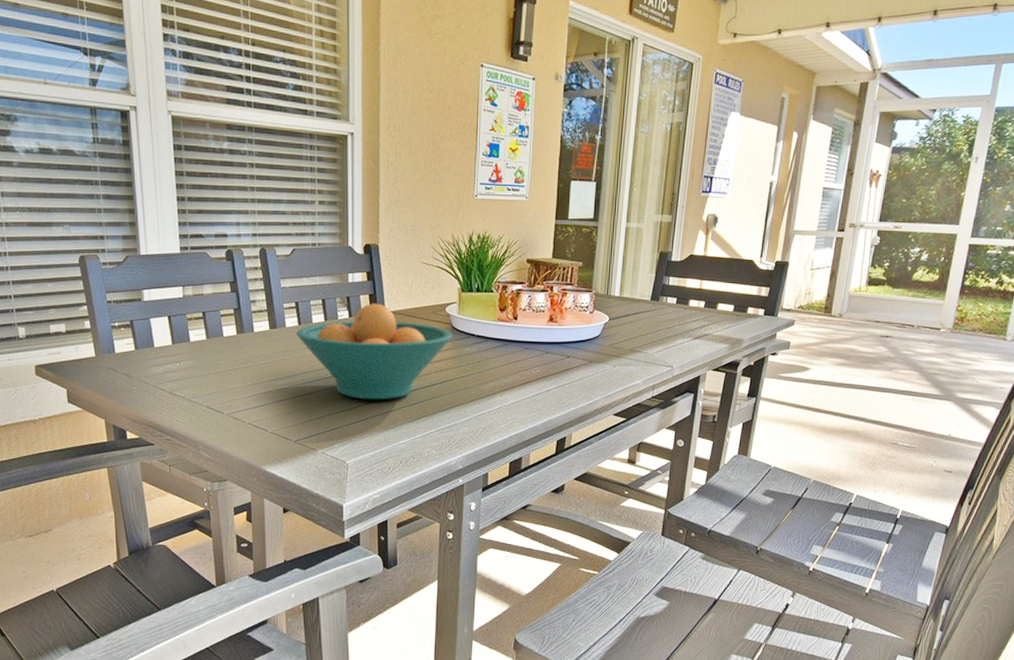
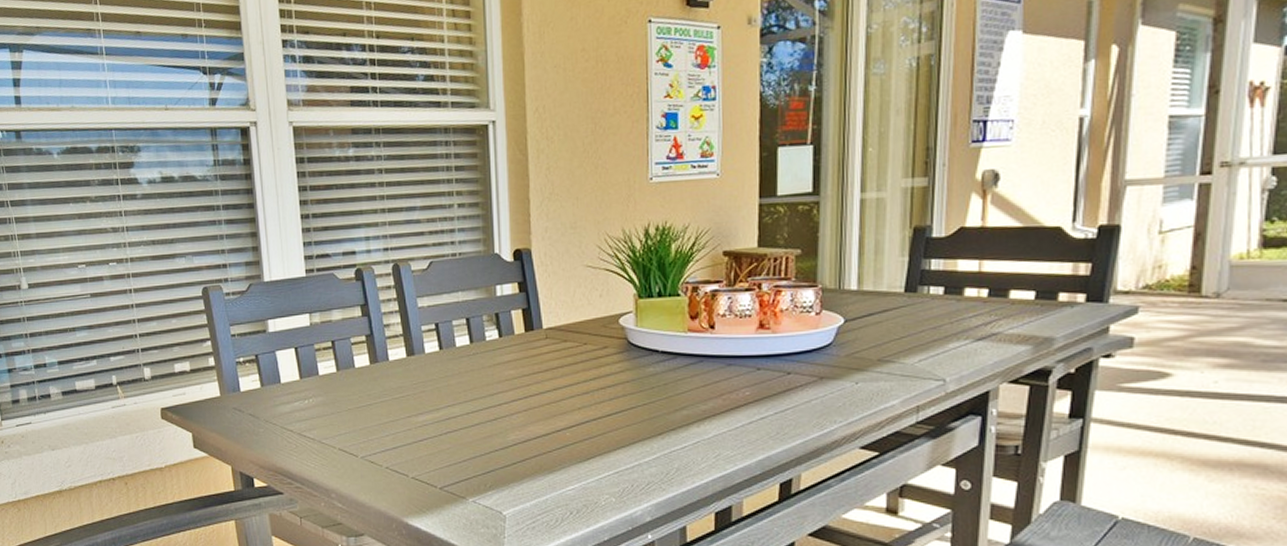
fruit bowl: present [296,303,454,400] -> none [437,319,631,436]

